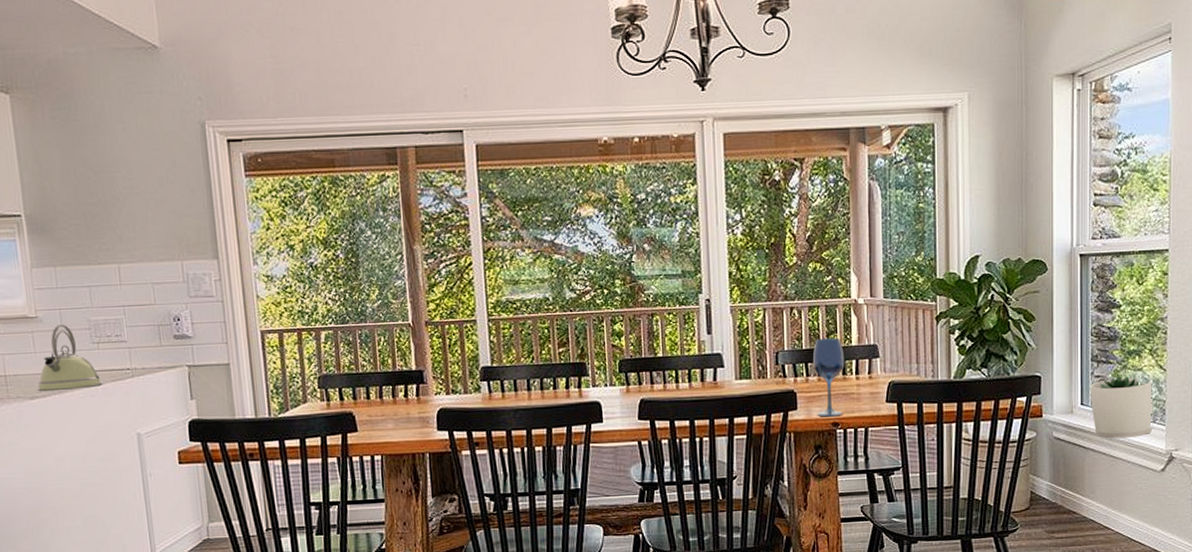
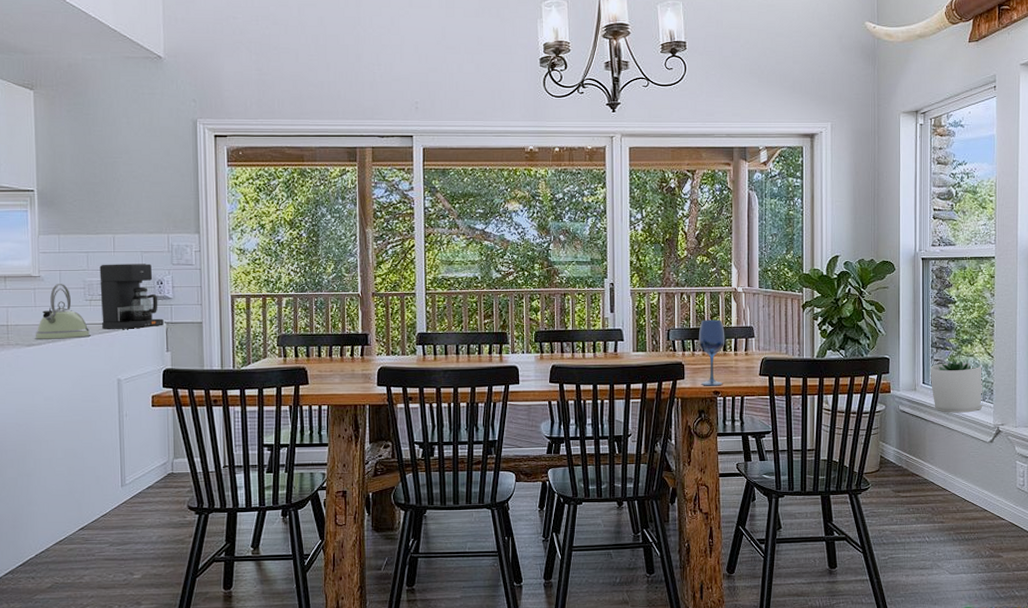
coffee maker: none [105,297,185,377] -> present [99,263,164,330]

